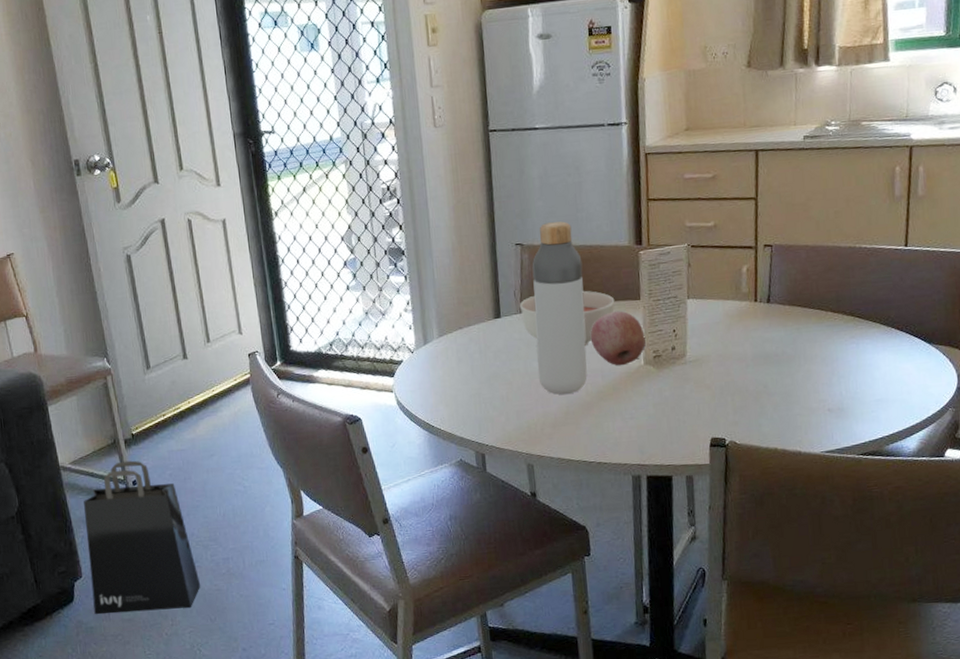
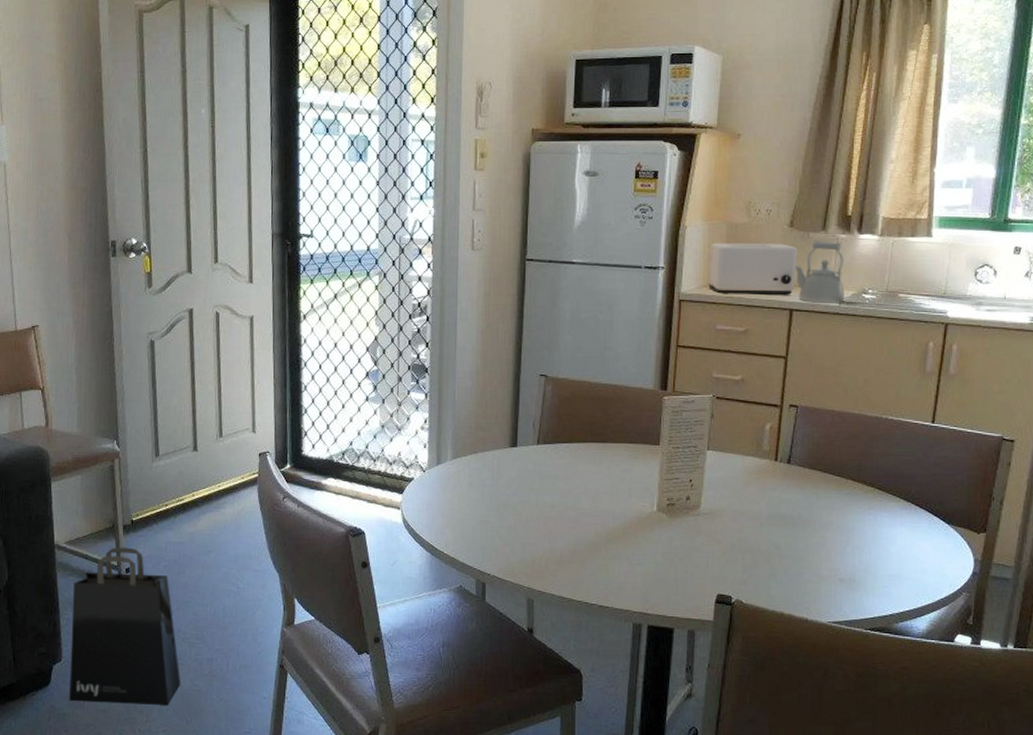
bowl: present [519,290,615,347] -> none [537,429,634,486]
bottle: present [532,221,587,395] -> none [548,357,605,532]
fruit: present [590,311,645,366] -> none [605,454,660,510]
toaster: none [670,85,759,144] -> present [707,243,798,296]
kettle: none [756,77,808,142] -> present [795,240,845,304]

